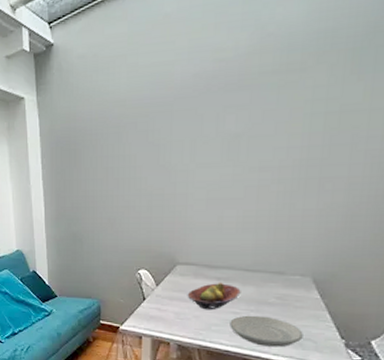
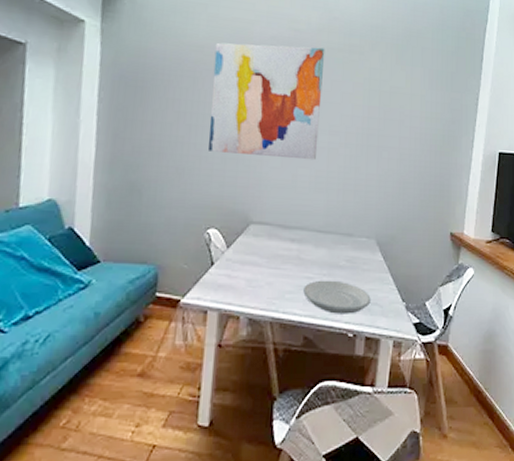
wall art: none [135,74,256,201] -> present [208,42,325,161]
fruit bowl: present [187,282,241,311] -> none [260,243,314,276]

